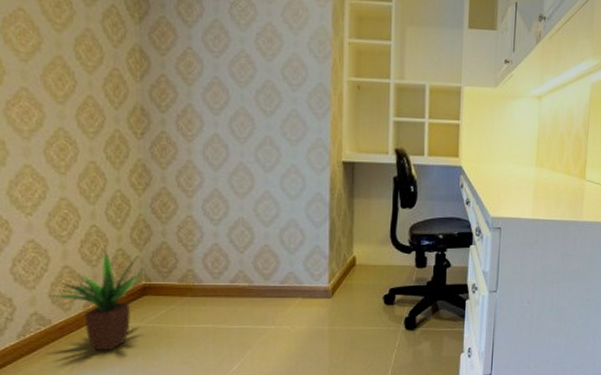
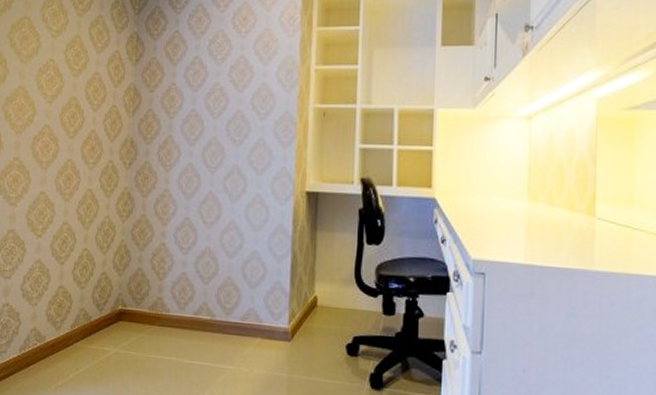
potted plant: present [48,251,144,351] -> none [45,274,121,374]

